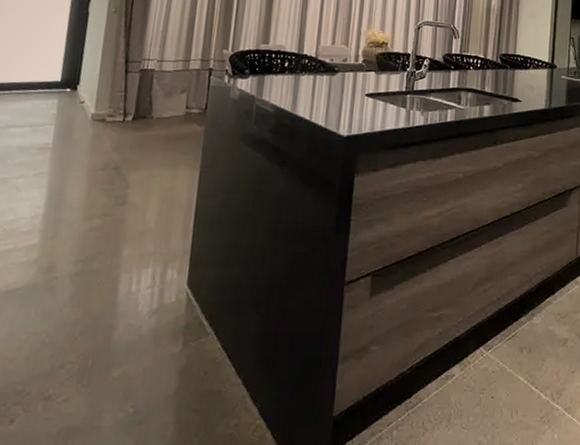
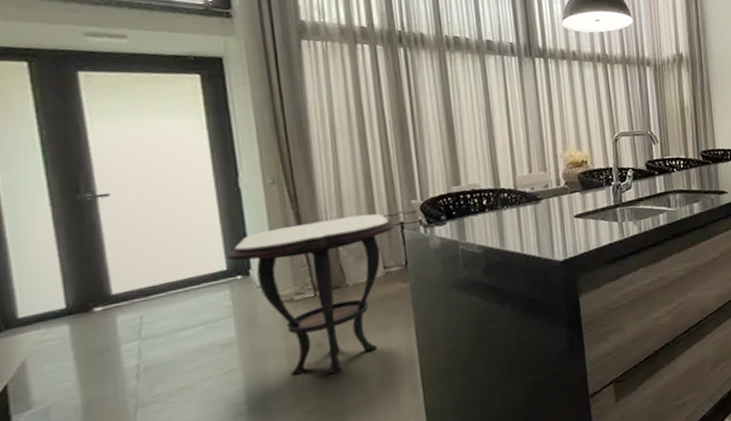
side table: none [63,53,205,199] -> present [227,214,396,377]

